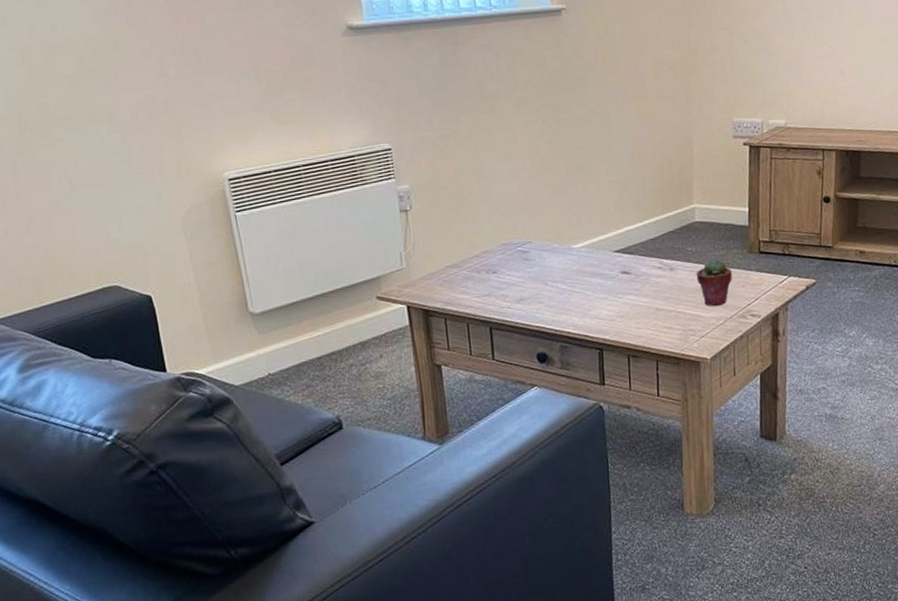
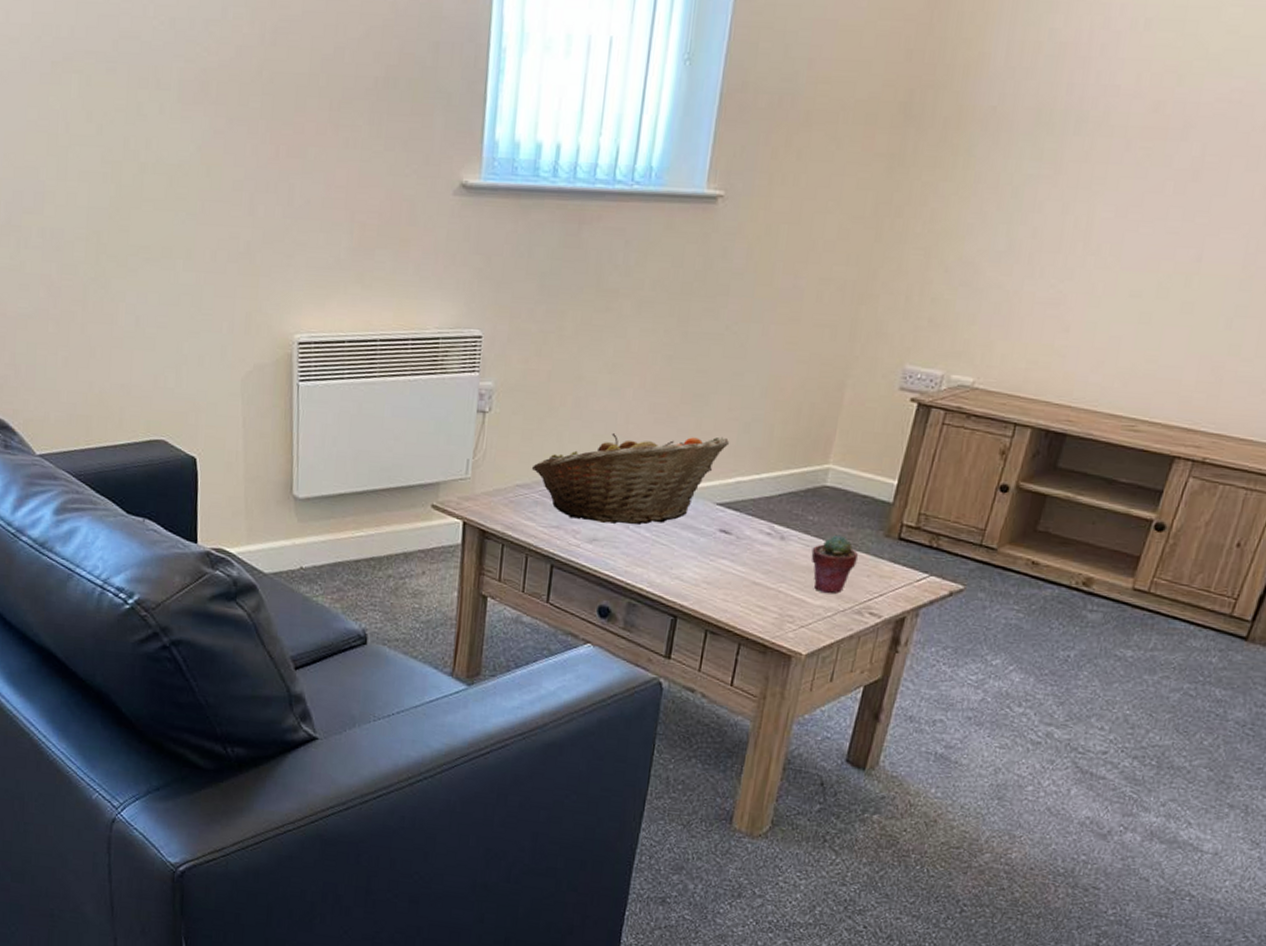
fruit basket: none [456,197,614,286] -> present [531,432,730,525]

